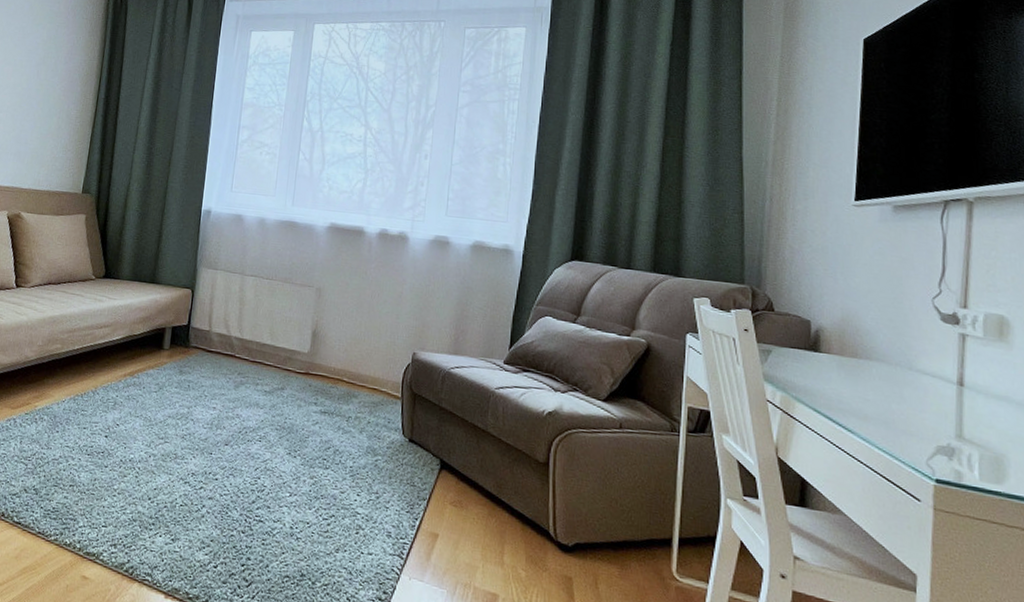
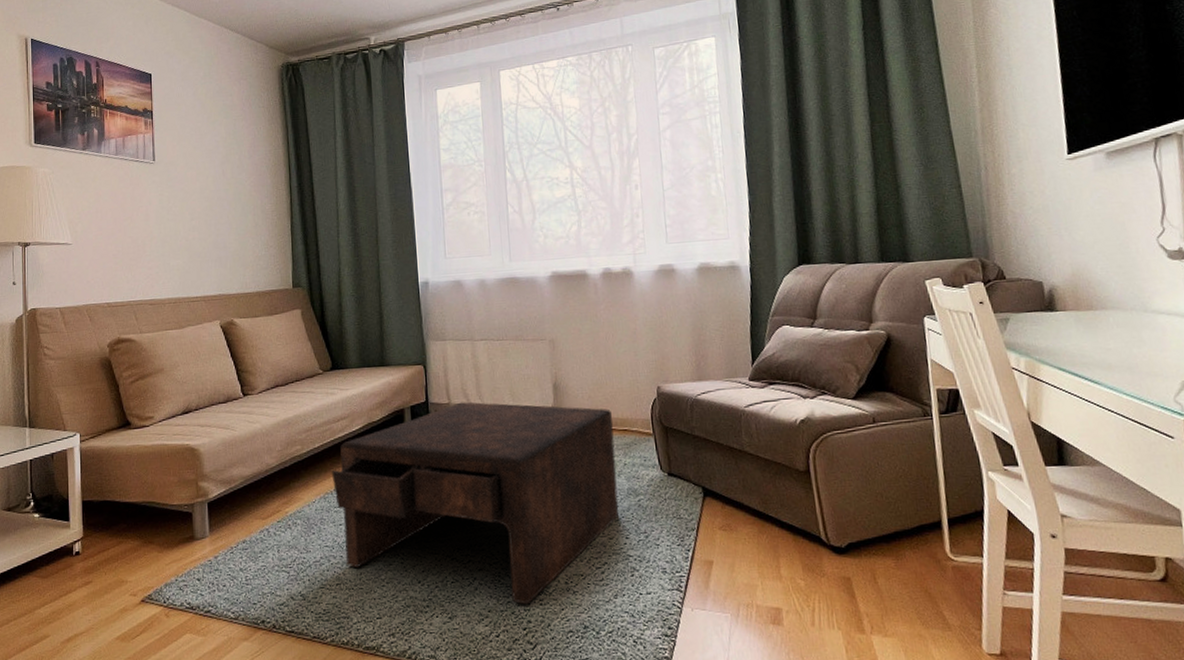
coffee table: none [83,331,364,542] -> present [331,402,619,605]

